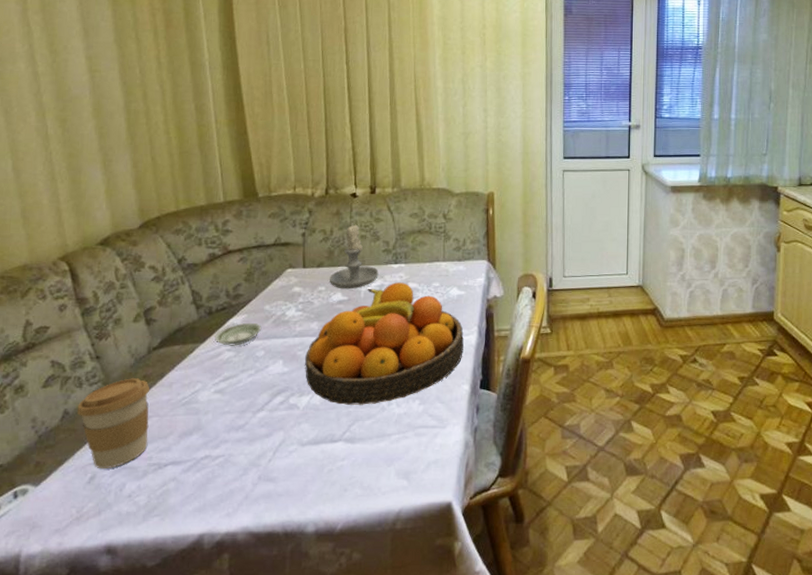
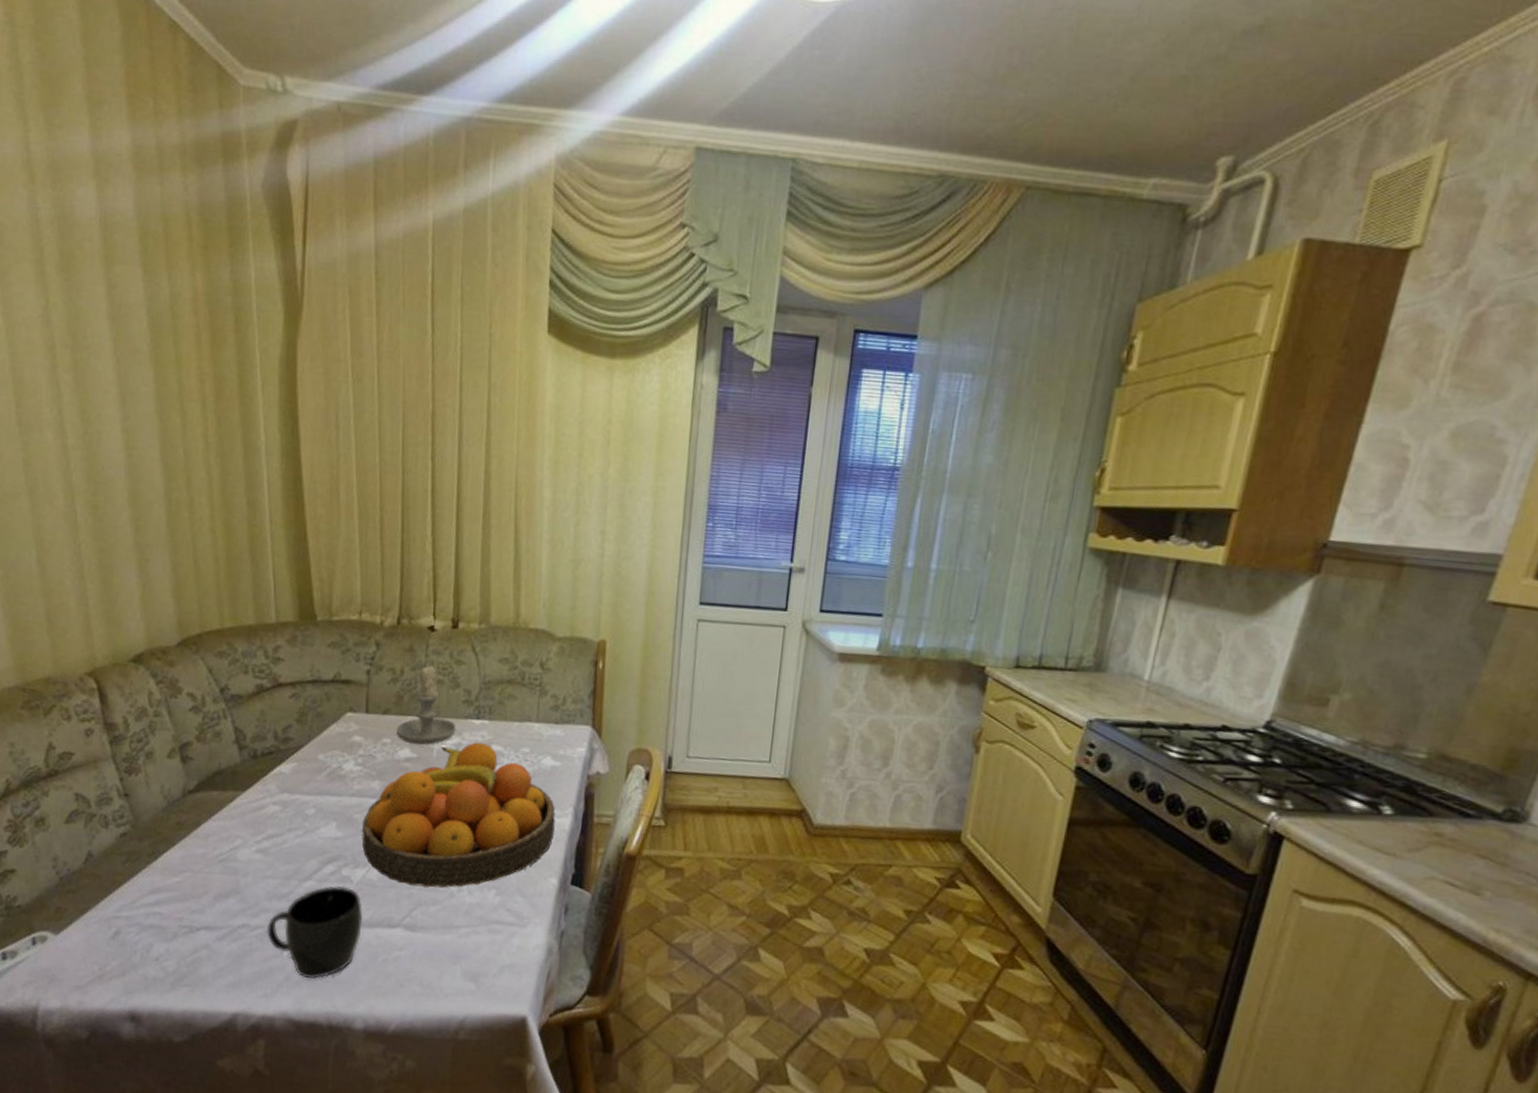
coffee cup: present [76,378,150,469] -> none [101,823,184,925]
saucer: present [215,322,262,346] -> none [259,772,314,800]
mug: none [227,412,309,494] -> present [267,886,363,979]

